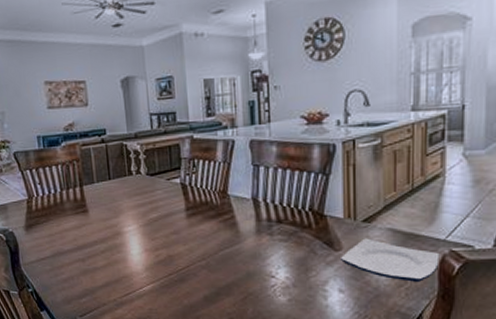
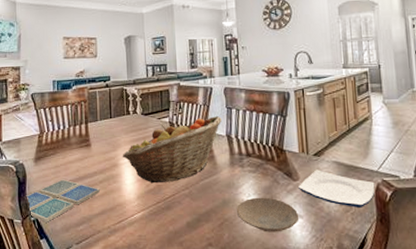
drink coaster: none [20,249,102,294] -> present [26,179,100,222]
fruit basket: none [125,175,247,254] -> present [122,116,223,184]
plate: none [262,269,340,308] -> present [236,197,299,232]

